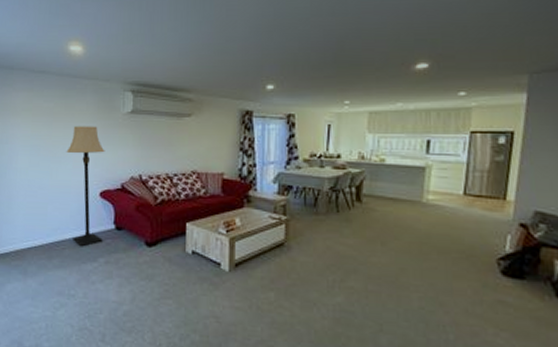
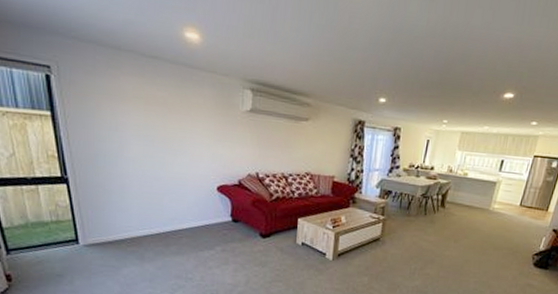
lamp: present [66,126,105,247] -> none [182,119,223,236]

